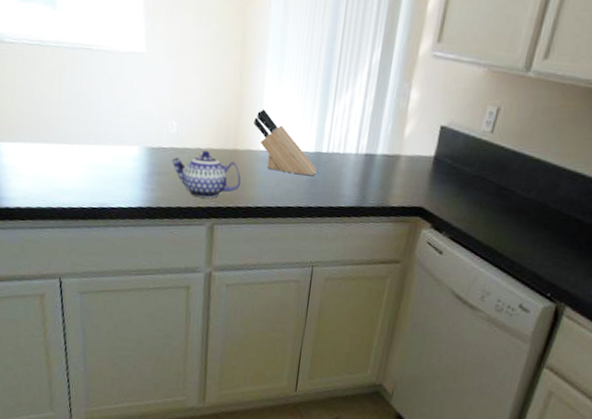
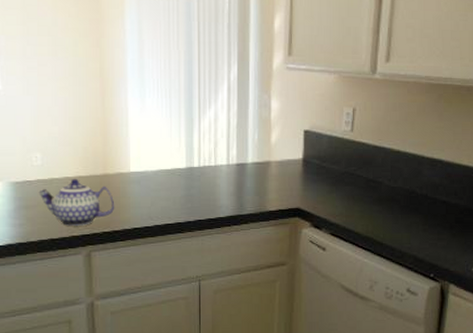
knife block: present [254,109,317,175] -> none [121,132,191,190]

